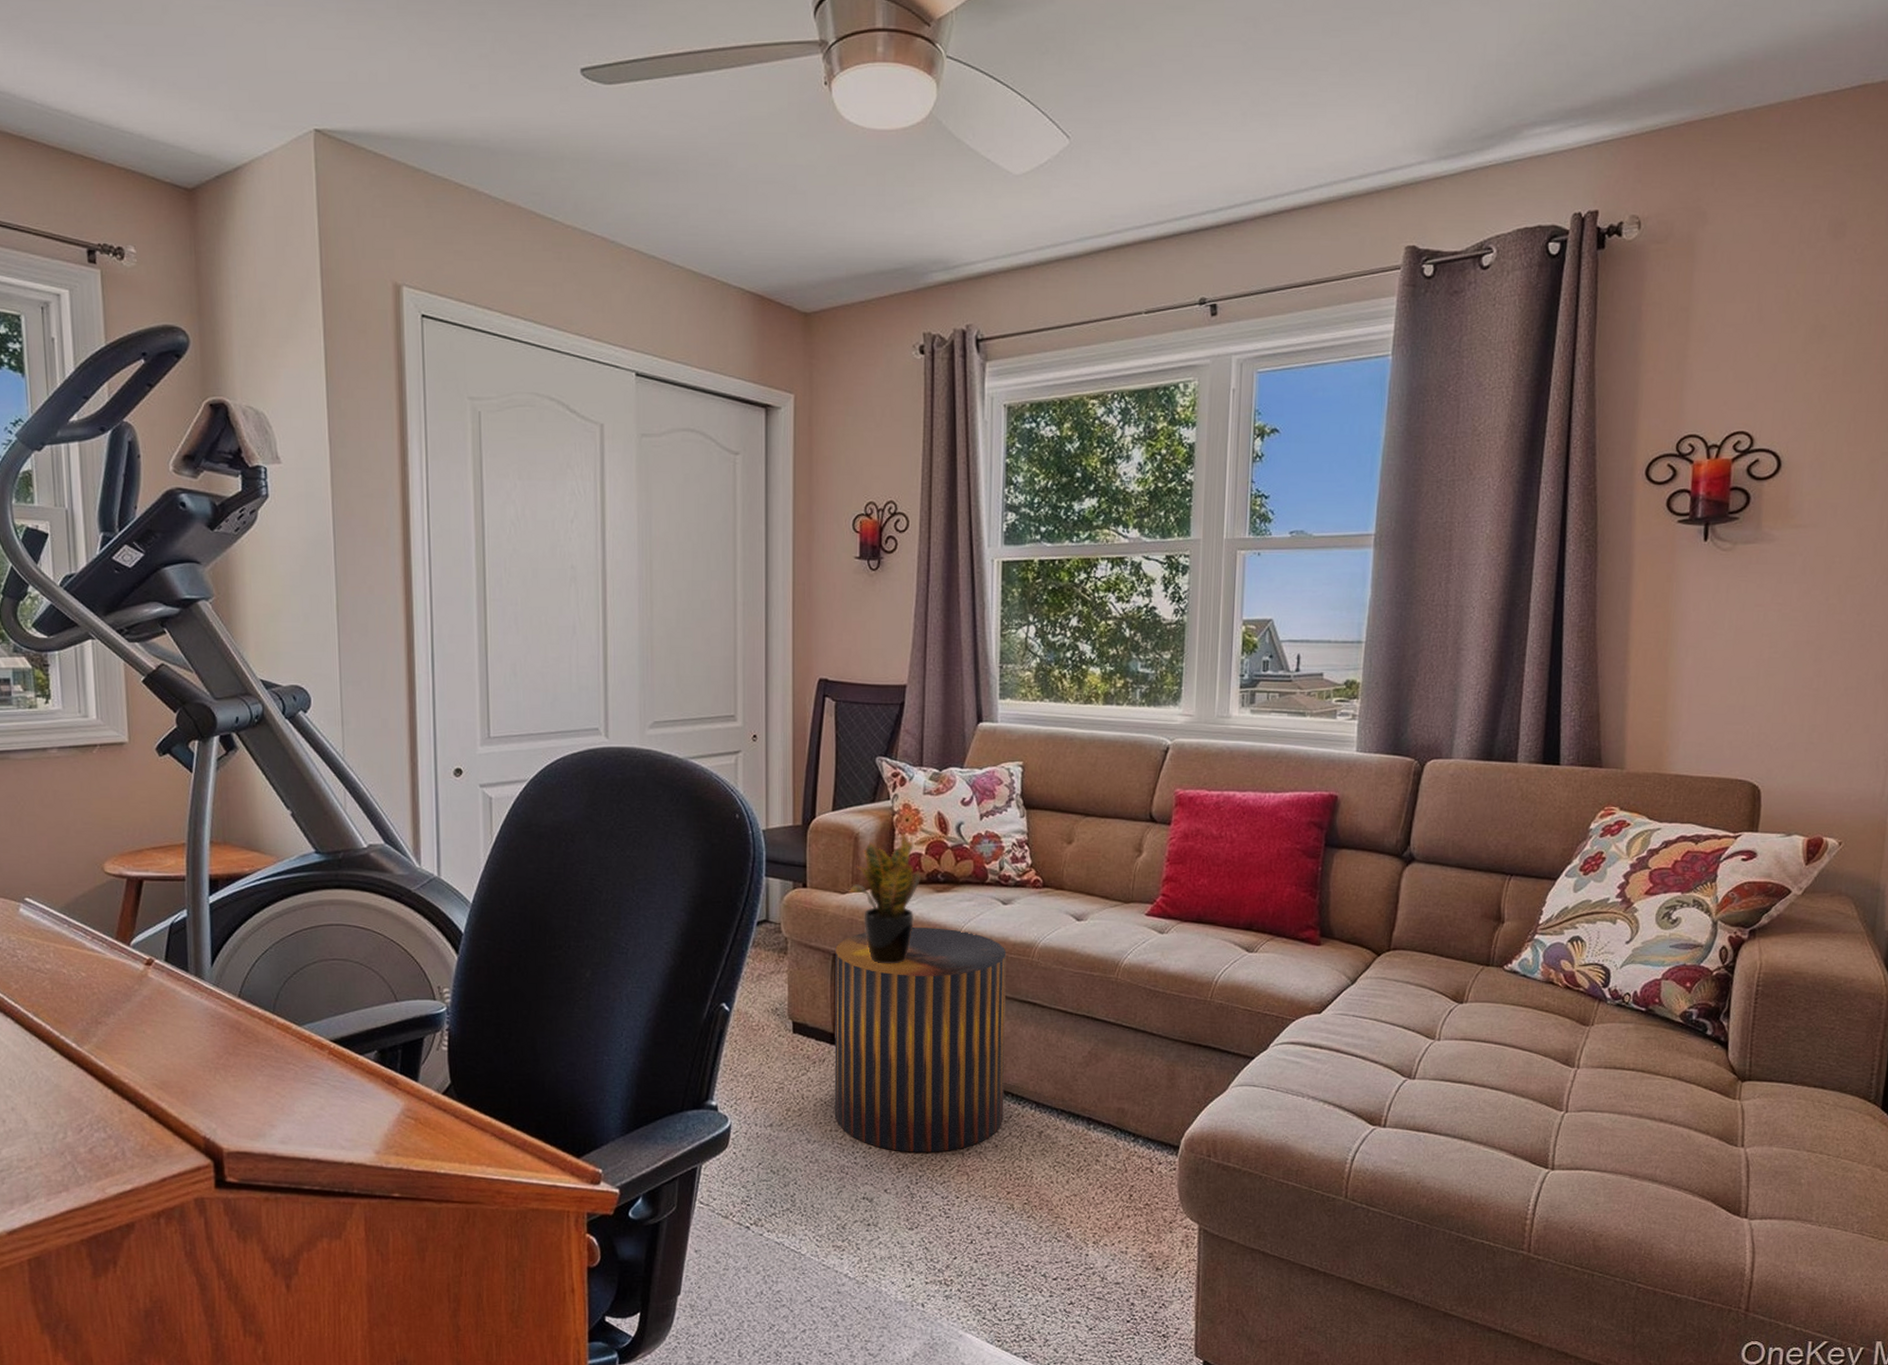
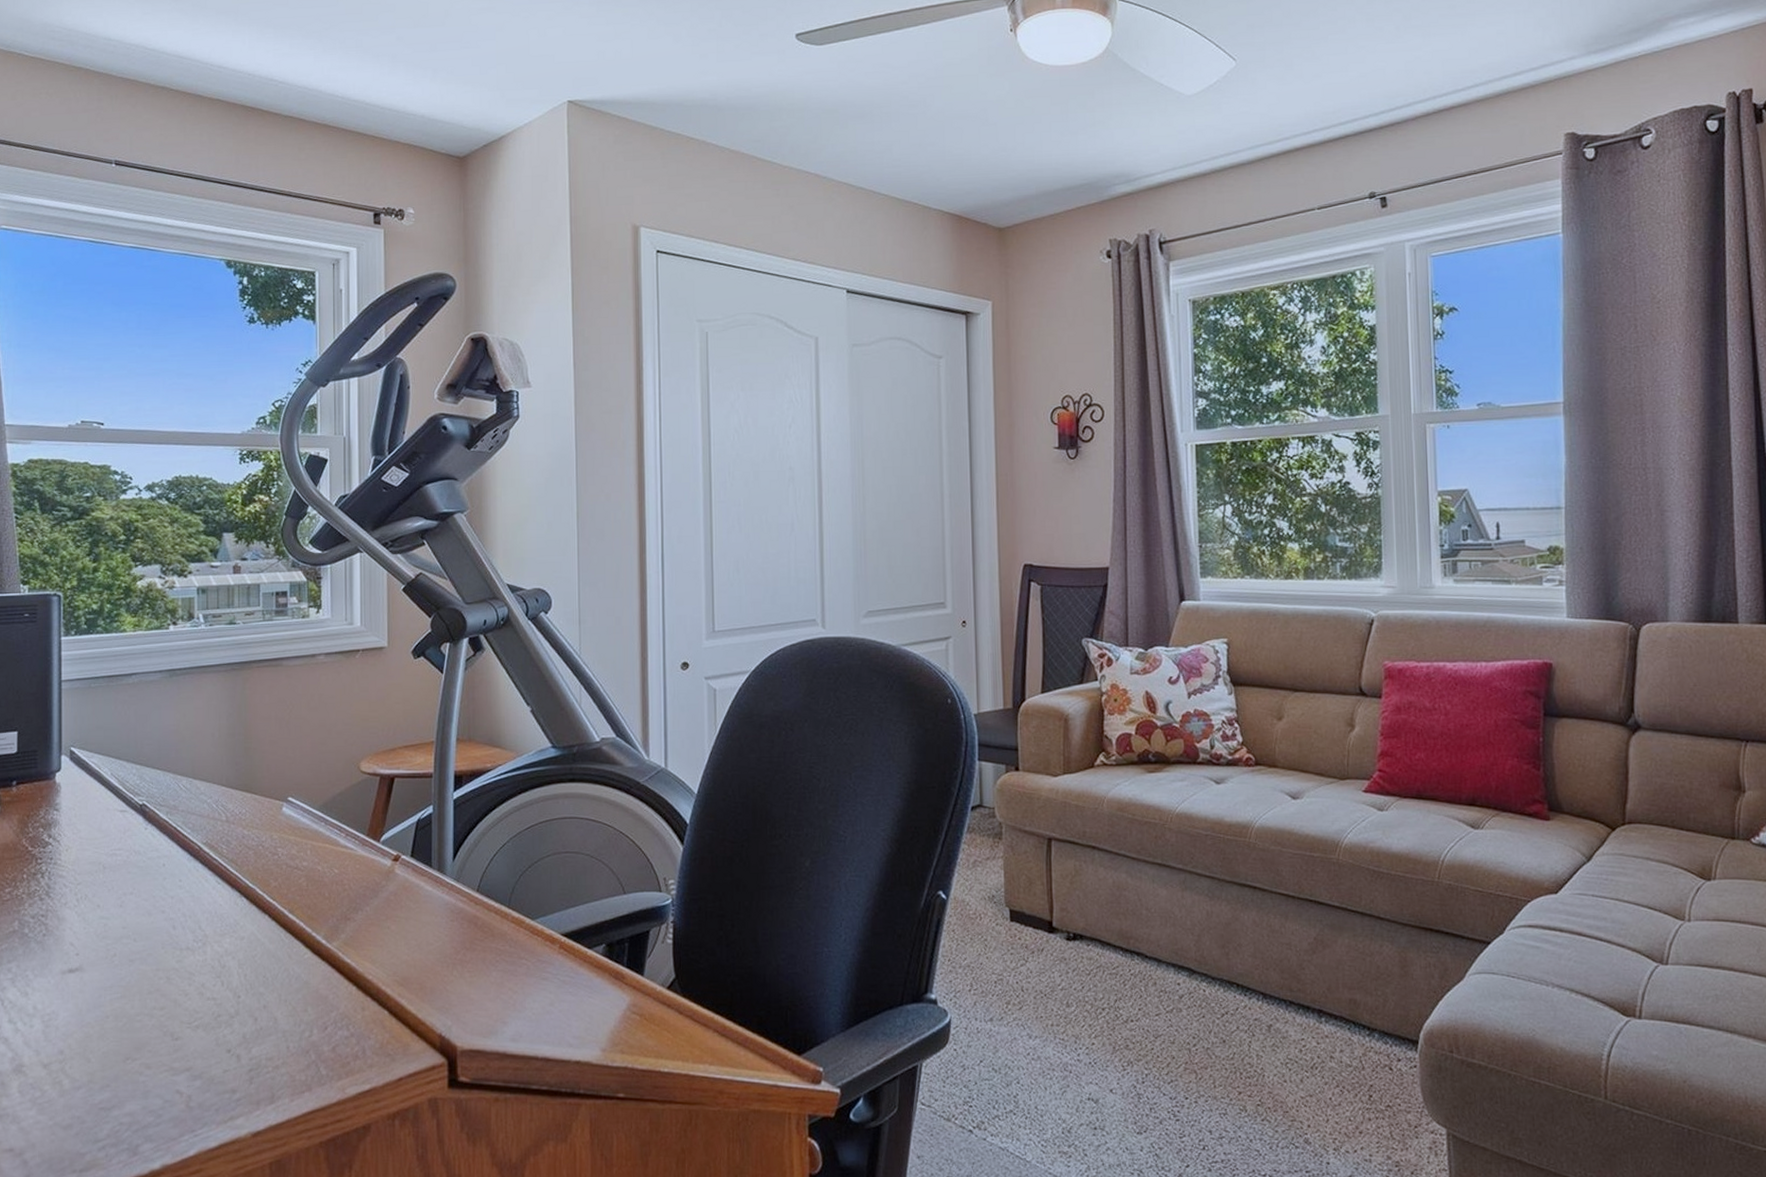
stool: present [834,928,1007,1152] -> none [1050,809,1230,1049]
potted plant: present [848,830,921,964] -> none [1060,711,1132,848]

